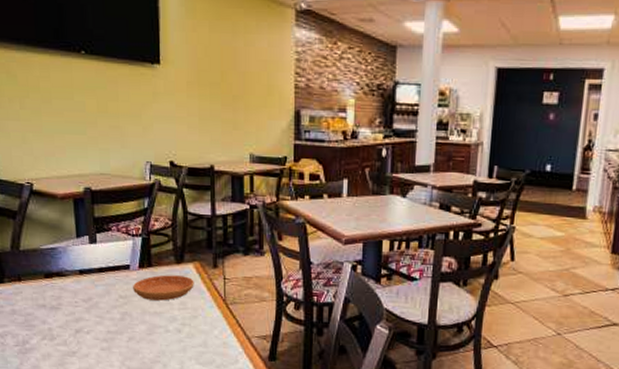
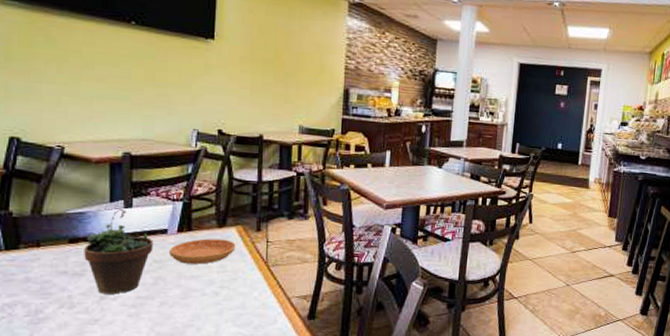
succulent plant: none [58,244,119,328] -> present [84,208,154,294]

